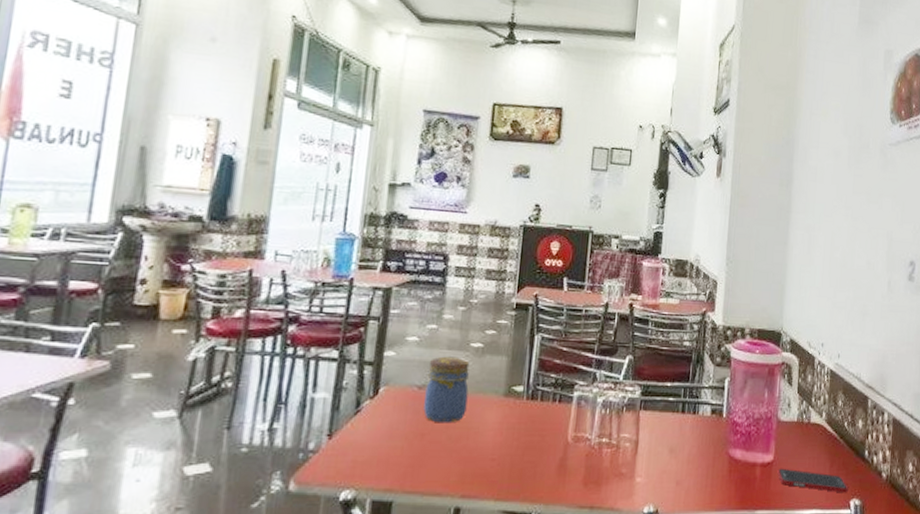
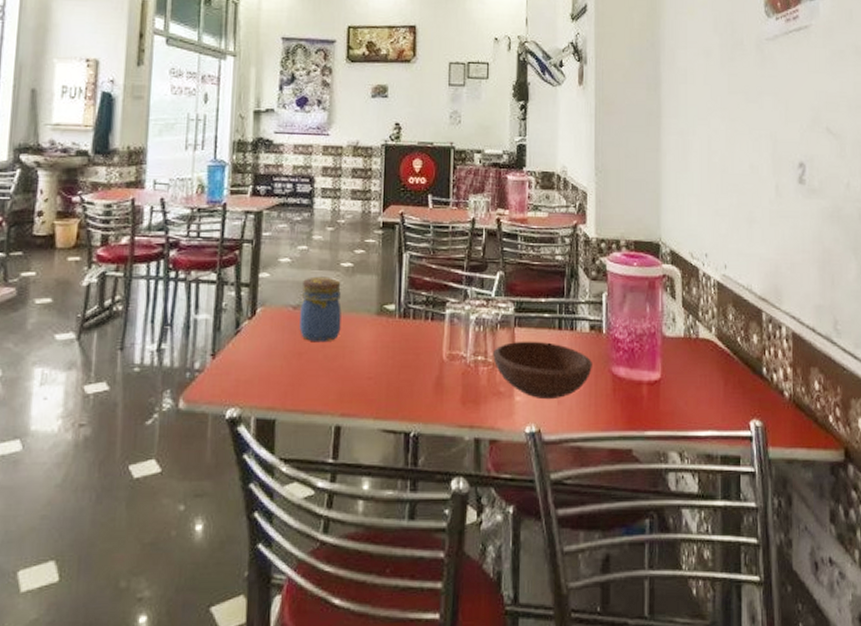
bowl: none [617,423,711,481] -> present [493,341,592,400]
cell phone: present [777,468,848,493] -> none [666,386,747,413]

